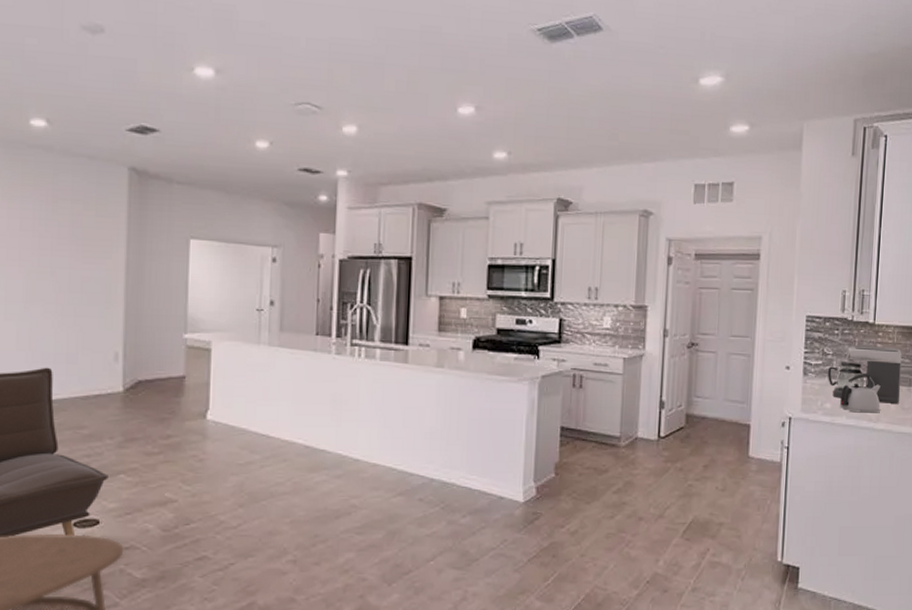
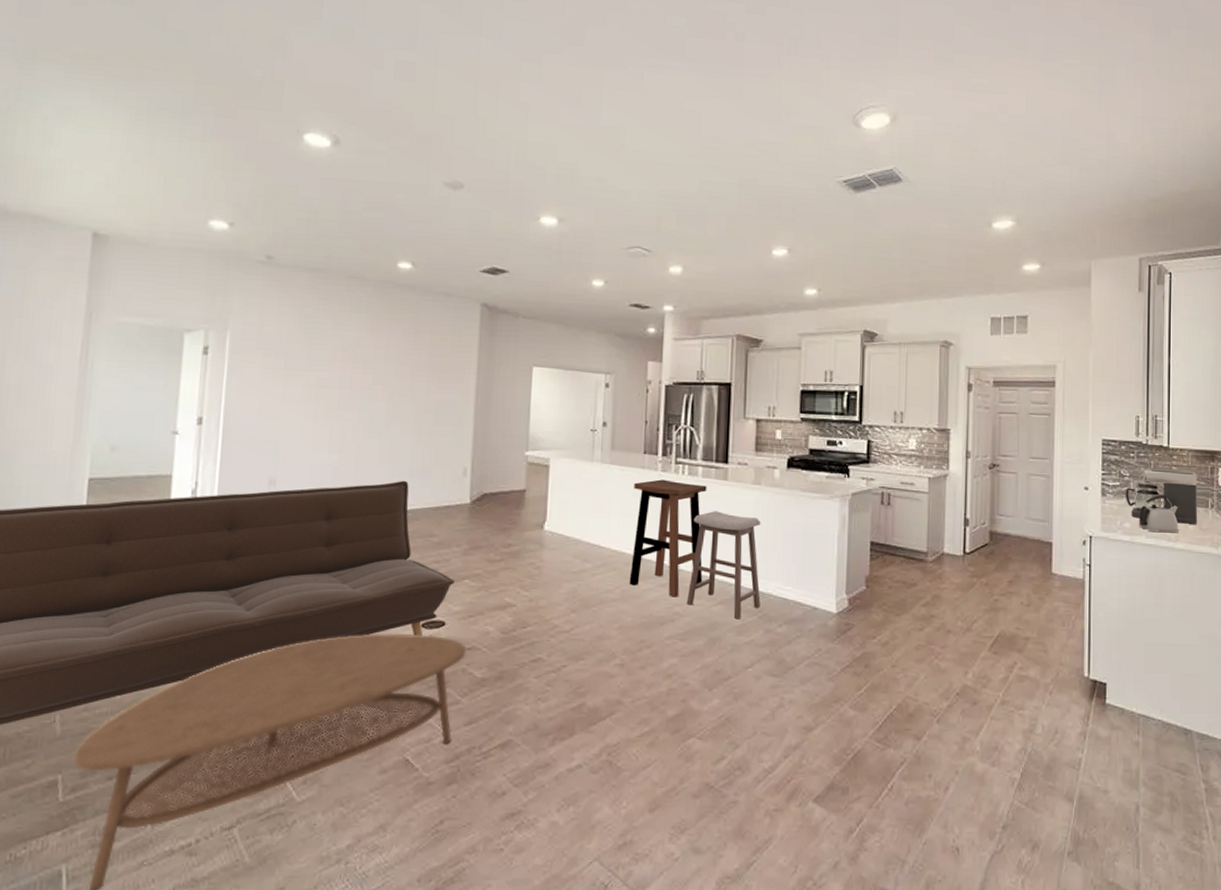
bar stool: none [301,363,386,489] -> present [629,479,707,597]
bar stool: none [364,396,444,511] -> present [686,511,761,620]

